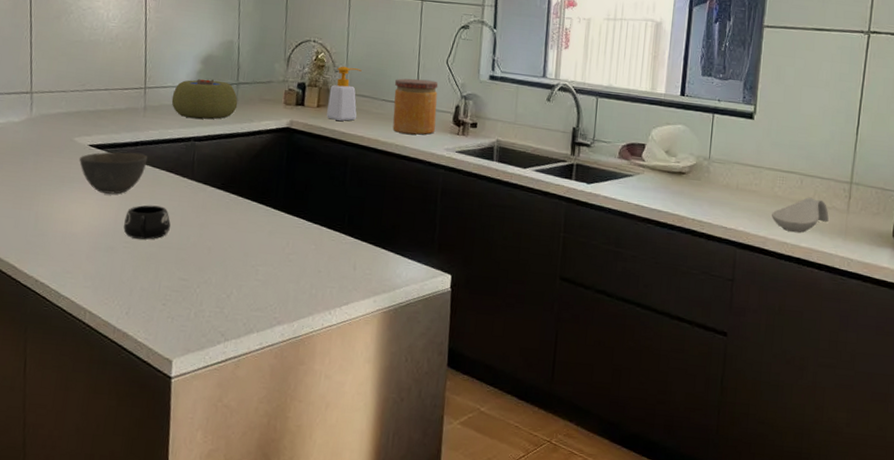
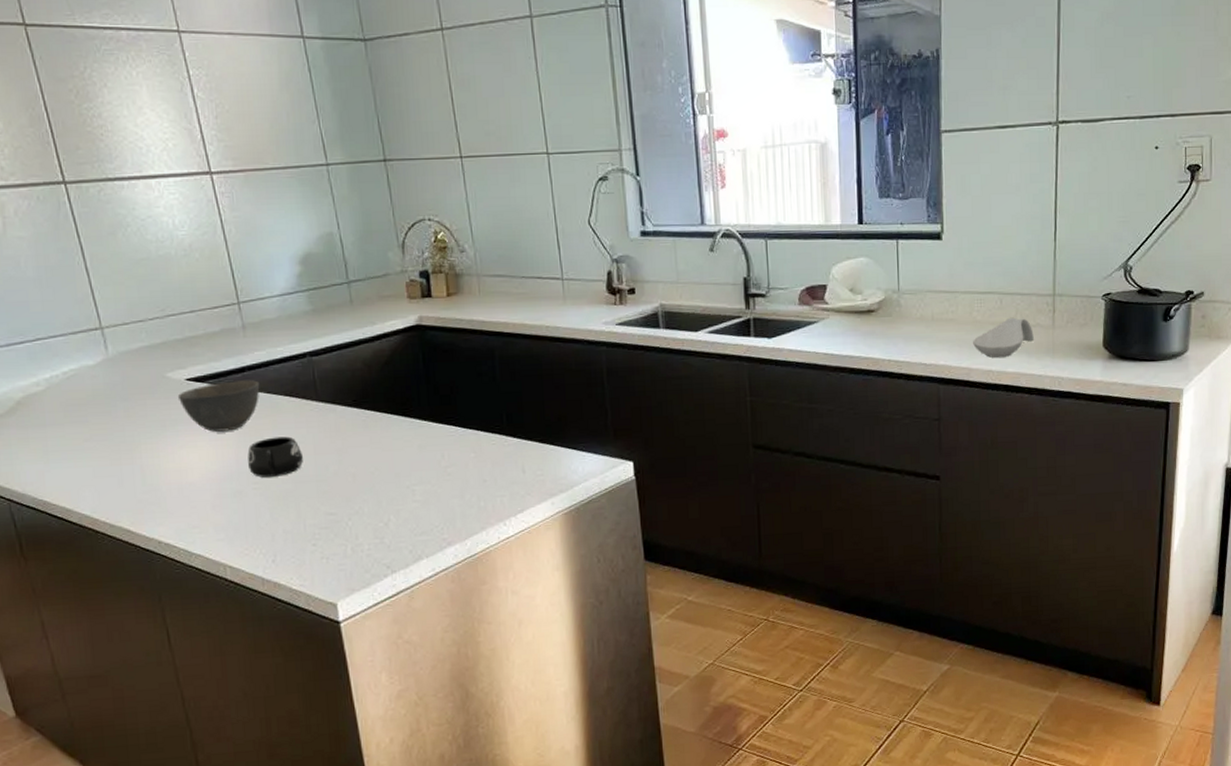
plant pot: present [171,78,238,119] -> none [273,282,354,330]
soap bottle: present [327,66,362,122] -> none [458,244,496,309]
jar: present [392,78,439,135] -> none [533,246,589,312]

